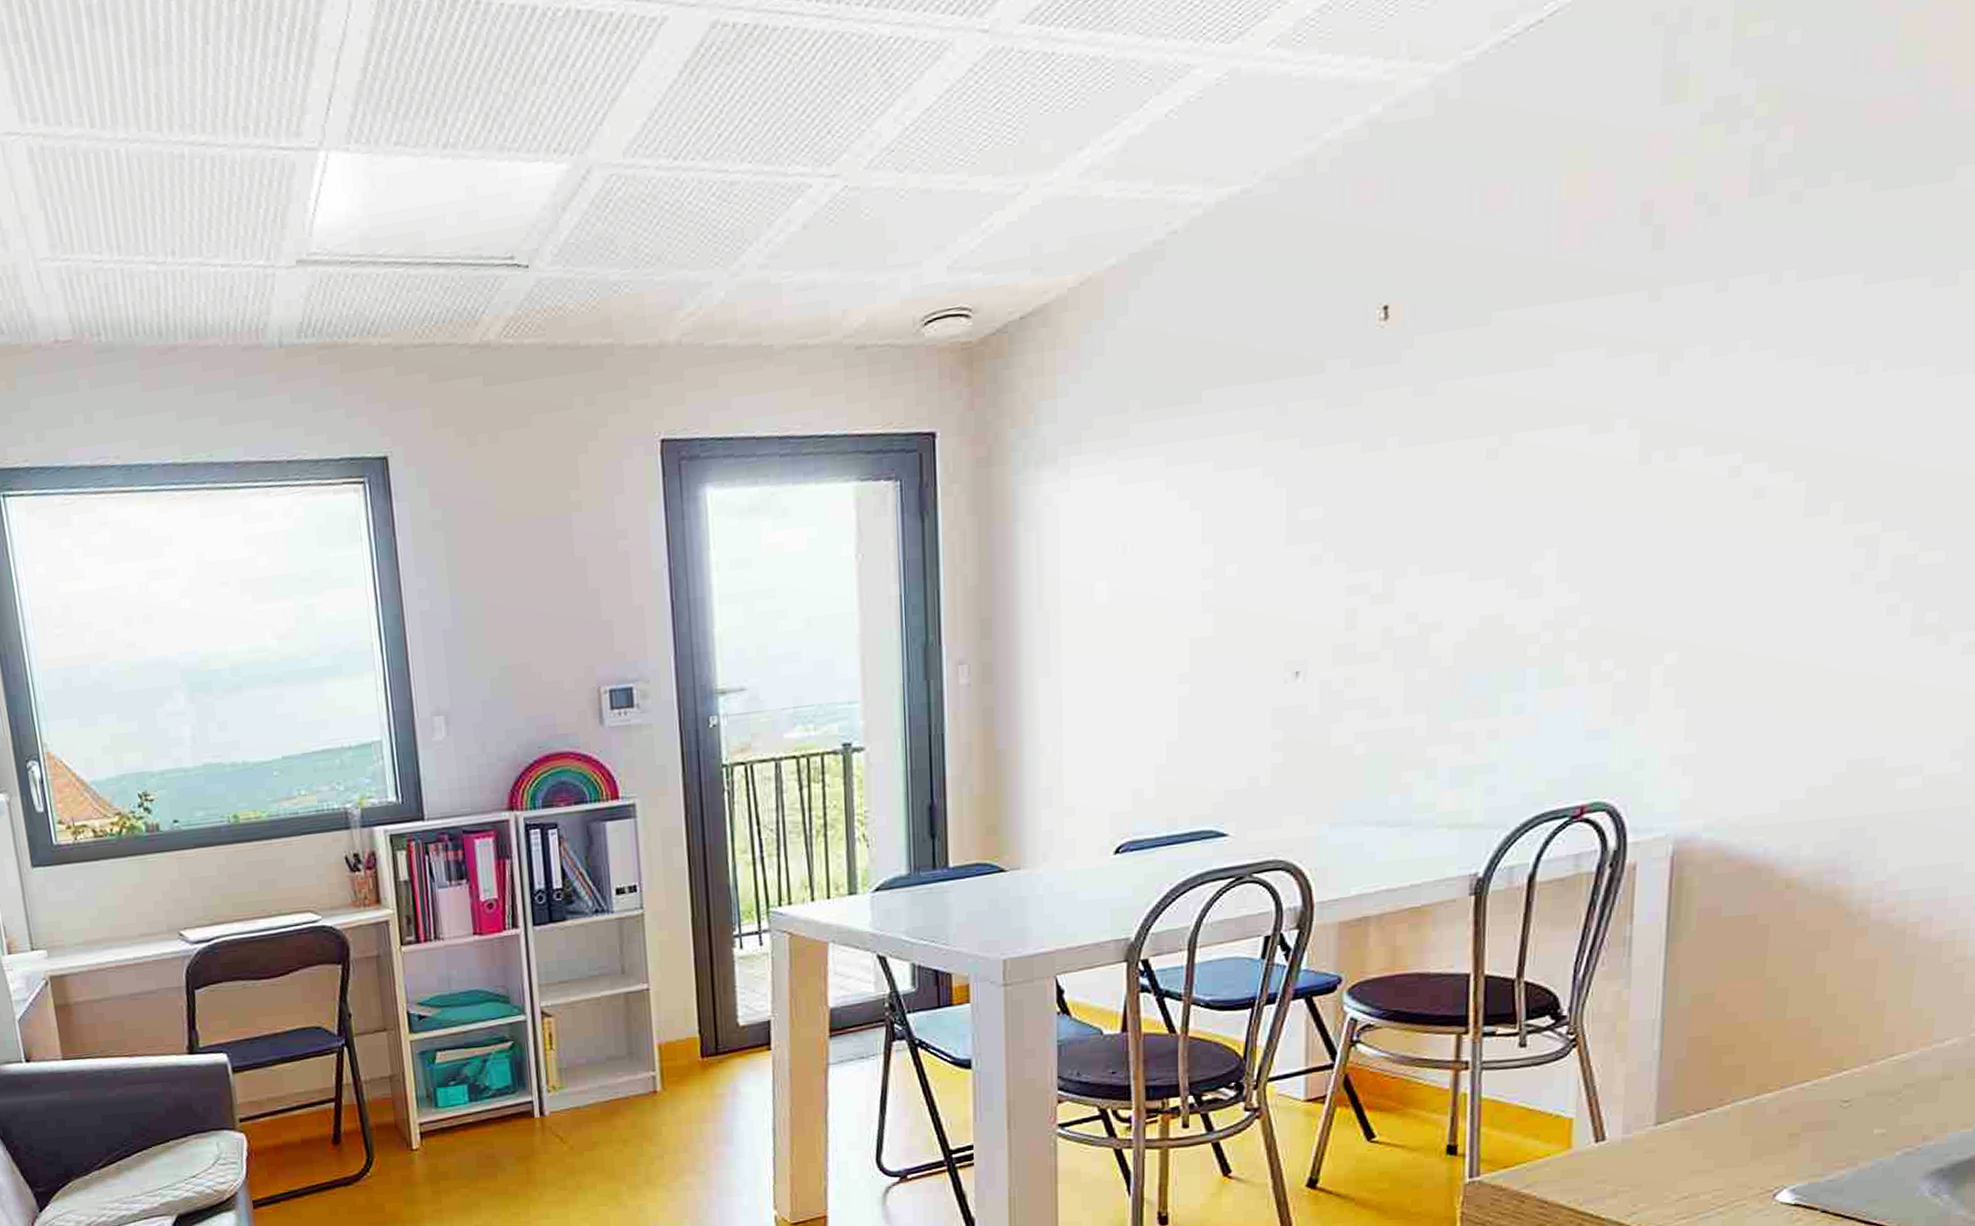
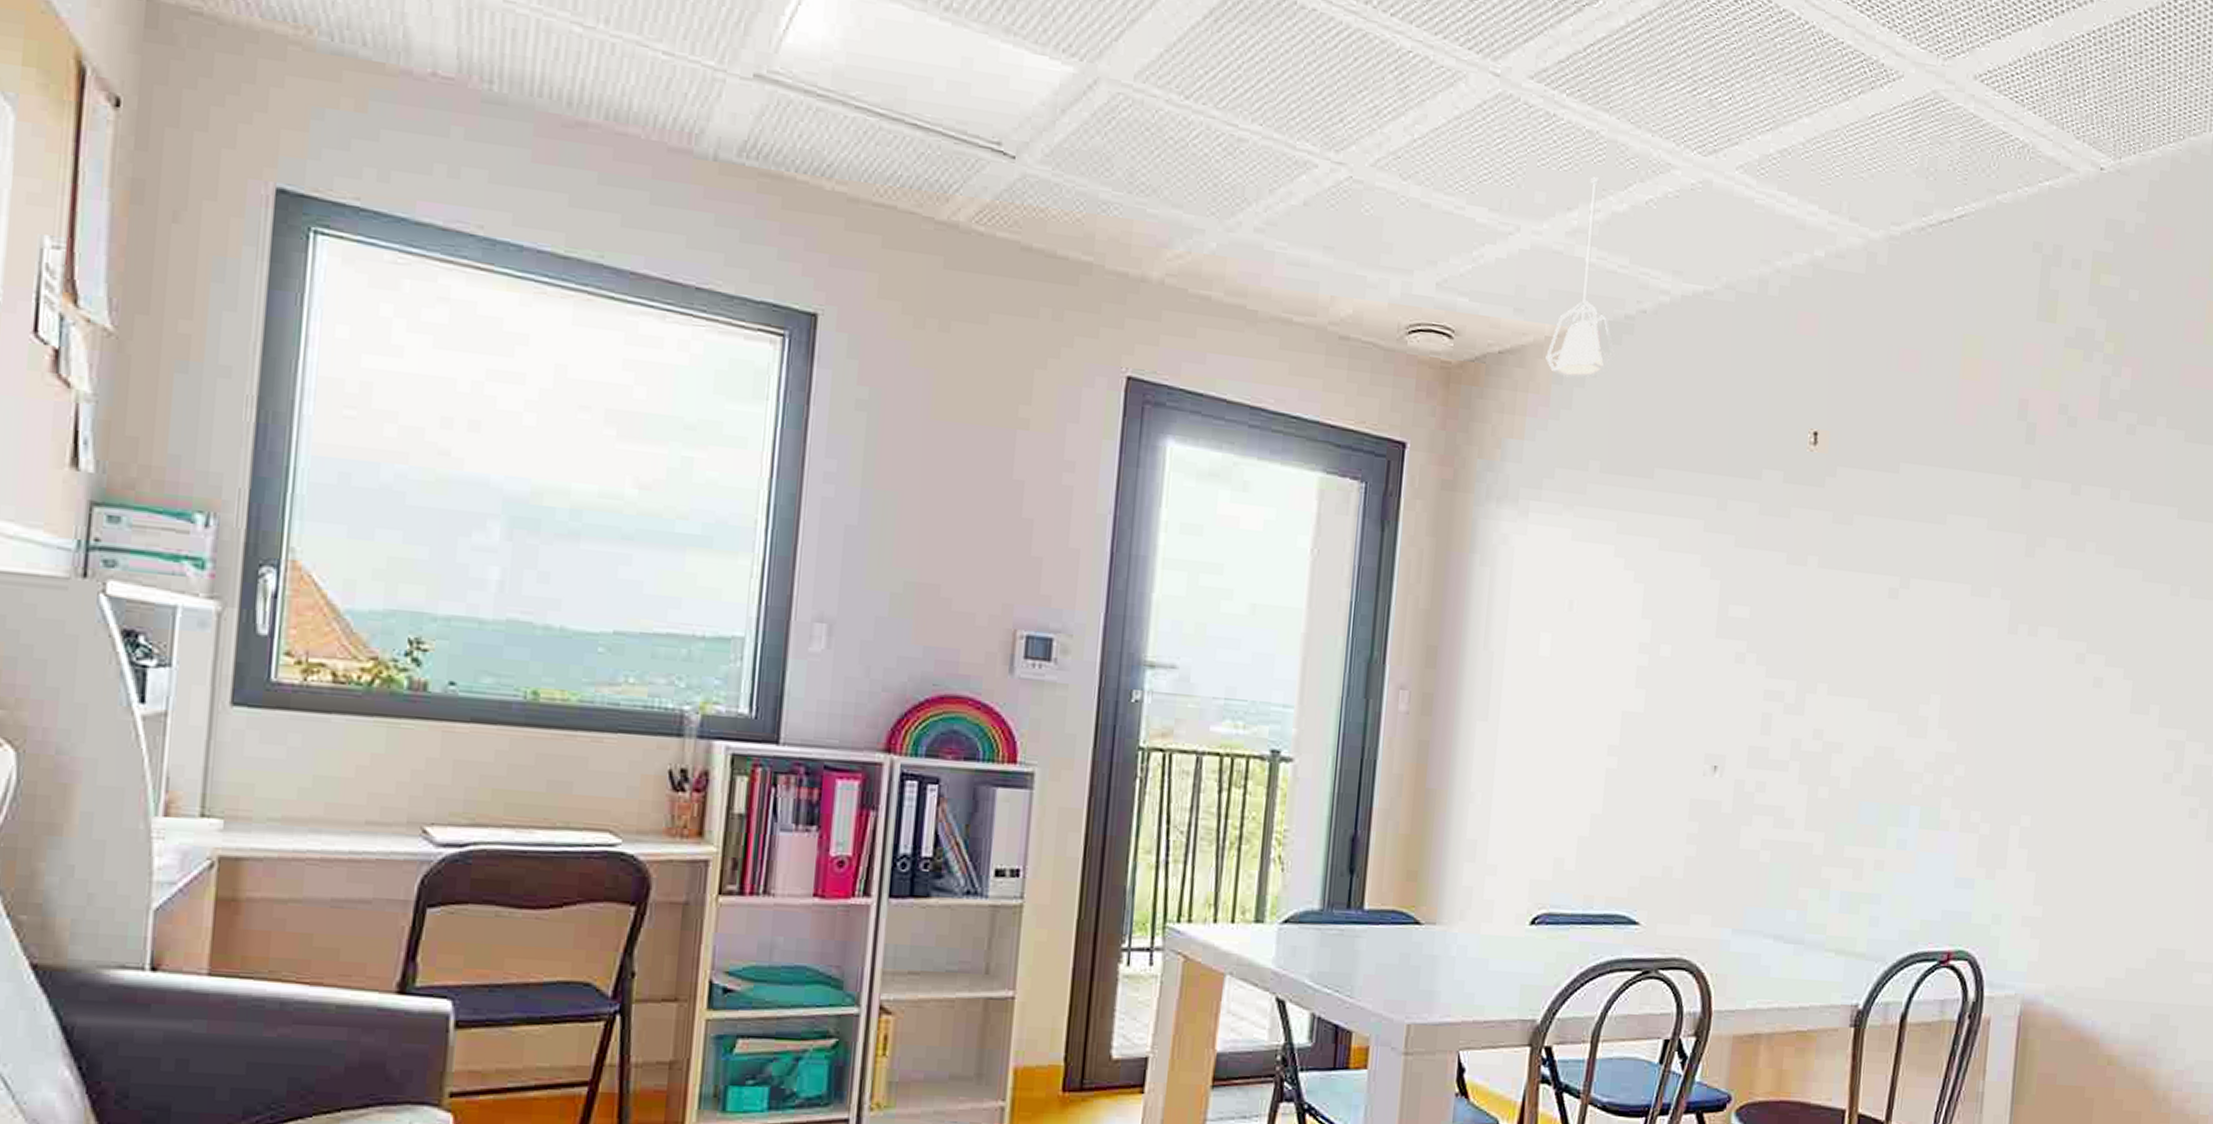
pendant lamp: none [1071,105,1147,324] -> present [1545,177,1615,378]

